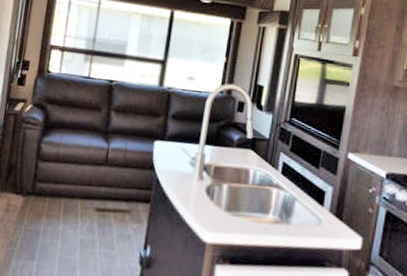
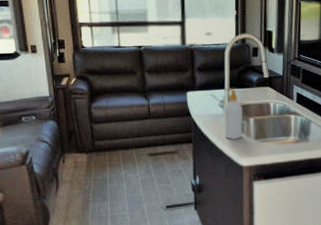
soap bottle: none [189,143,216,208] -> present [223,88,244,140]

